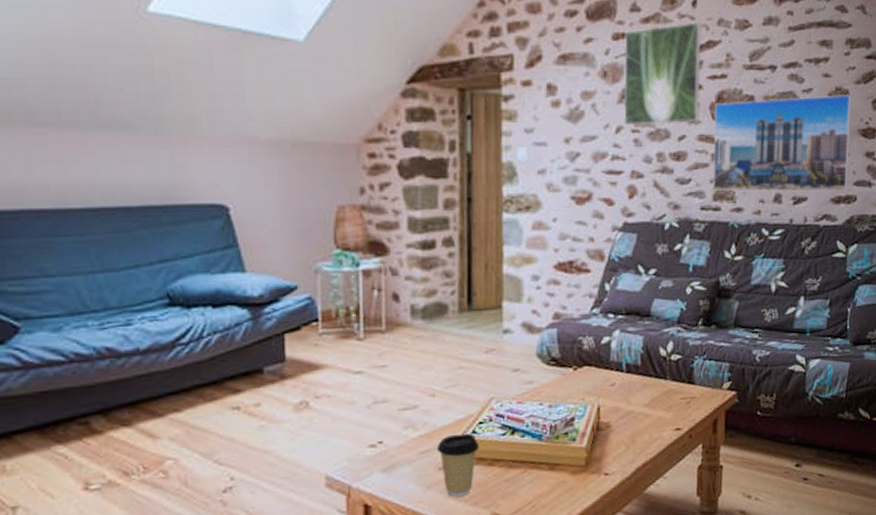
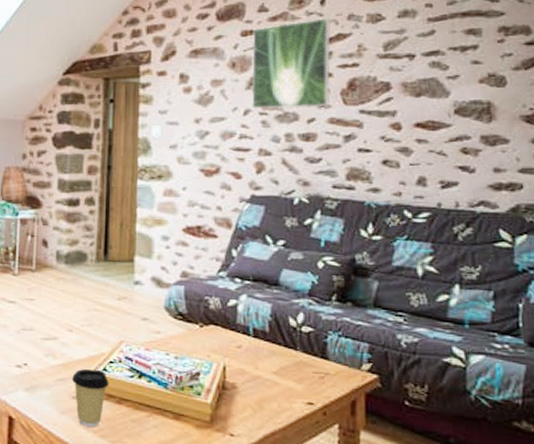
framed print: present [713,95,852,192] -> none [345,81,511,178]

